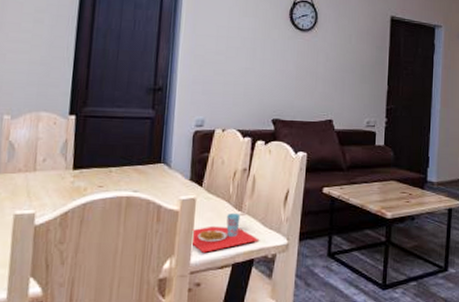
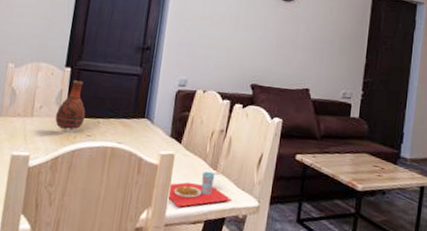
vase: none [61,128,96,183] -> present [55,80,86,131]

